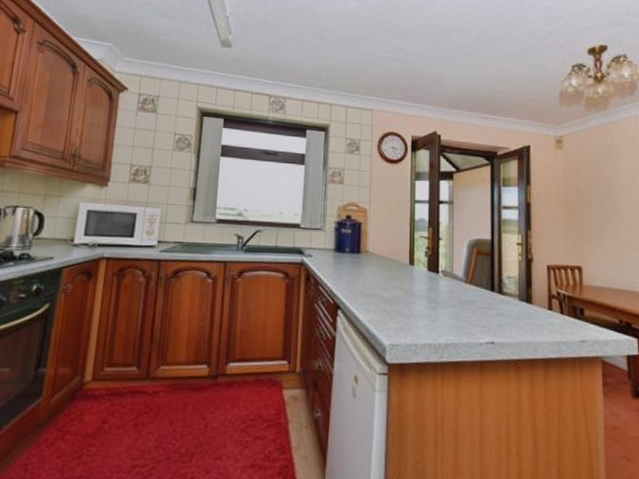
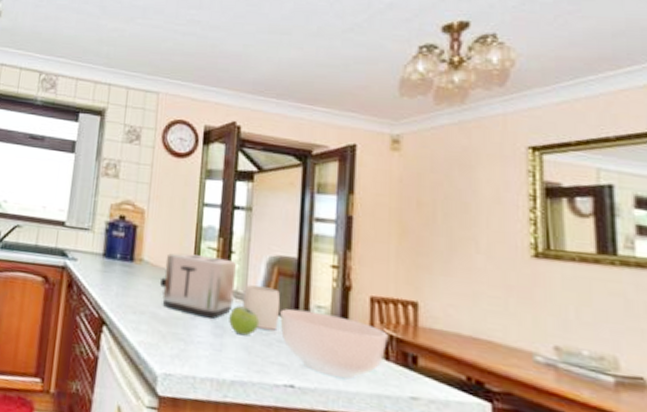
toaster: none [382,243,443,295] -> present [159,253,236,319]
fruit: none [441,282,465,306] -> present [229,306,260,336]
mug: none [451,264,480,299] -> present [243,285,281,330]
bowl: none [480,280,563,333] -> present [280,309,389,380]

